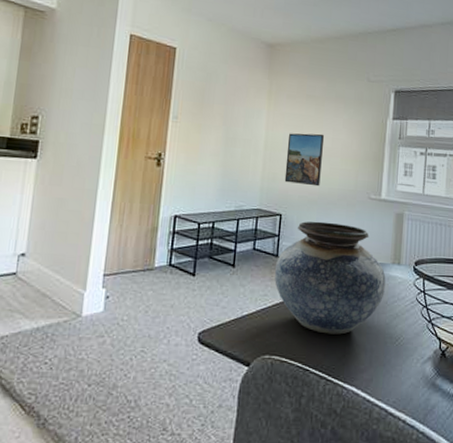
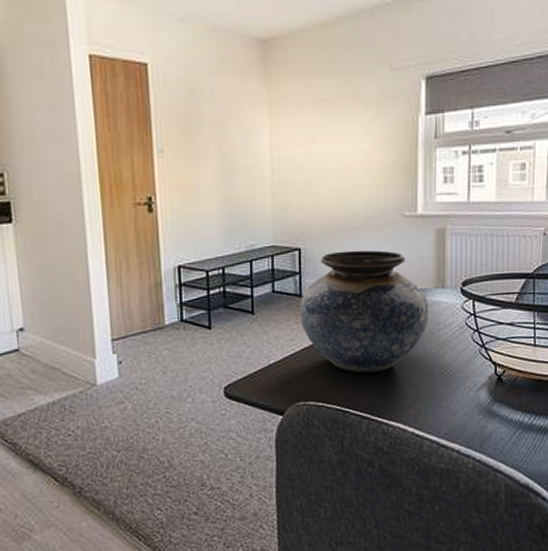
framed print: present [284,133,325,187] -> none [298,145,343,211]

